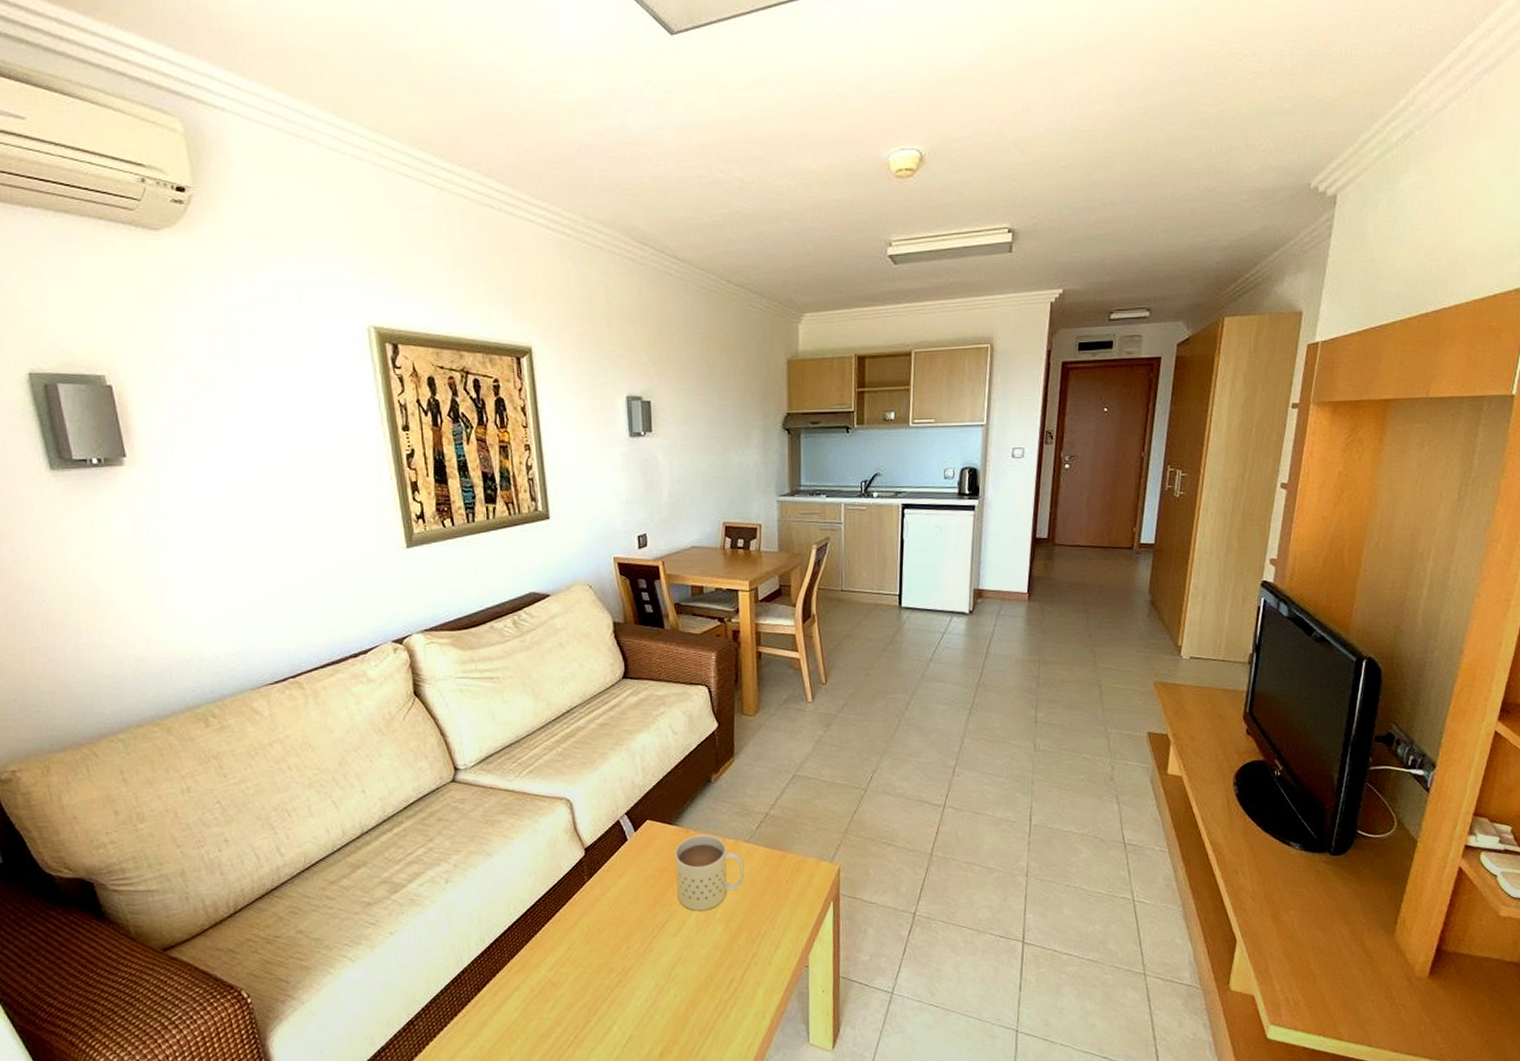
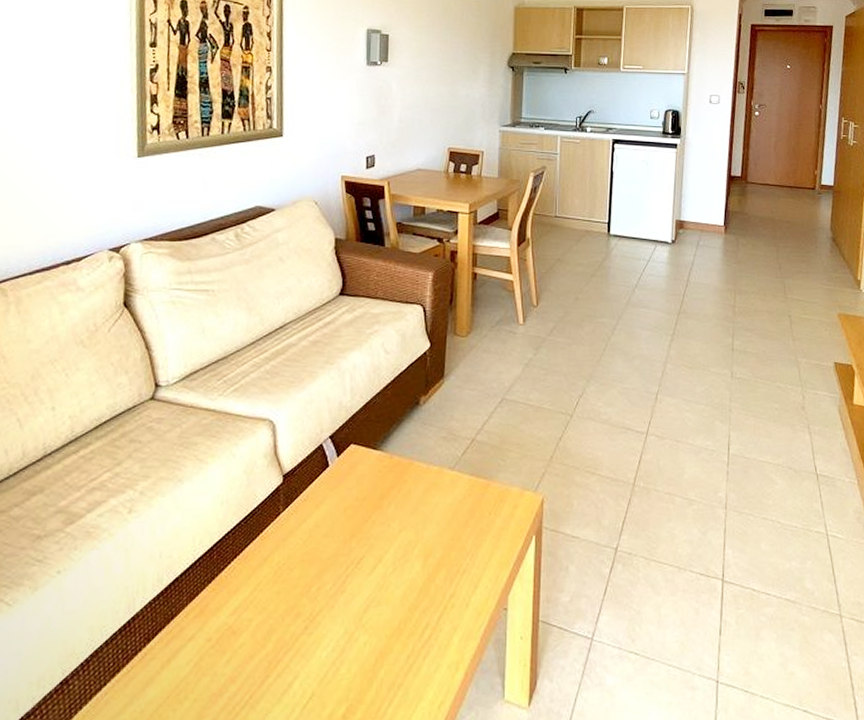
mug: present [675,834,744,911] -> none [375,460,447,546]

